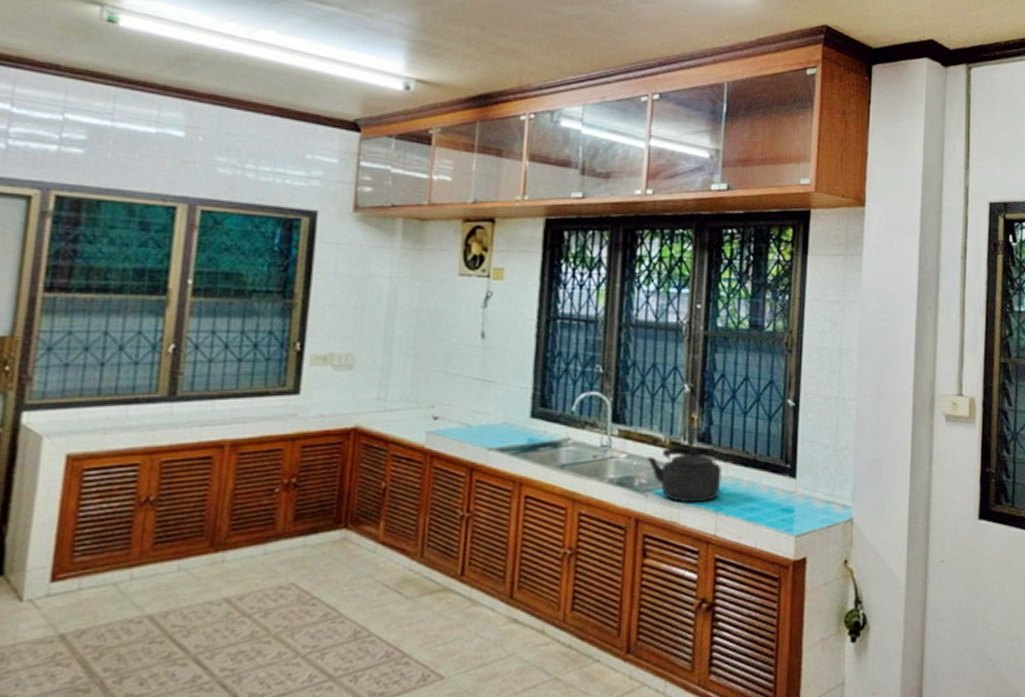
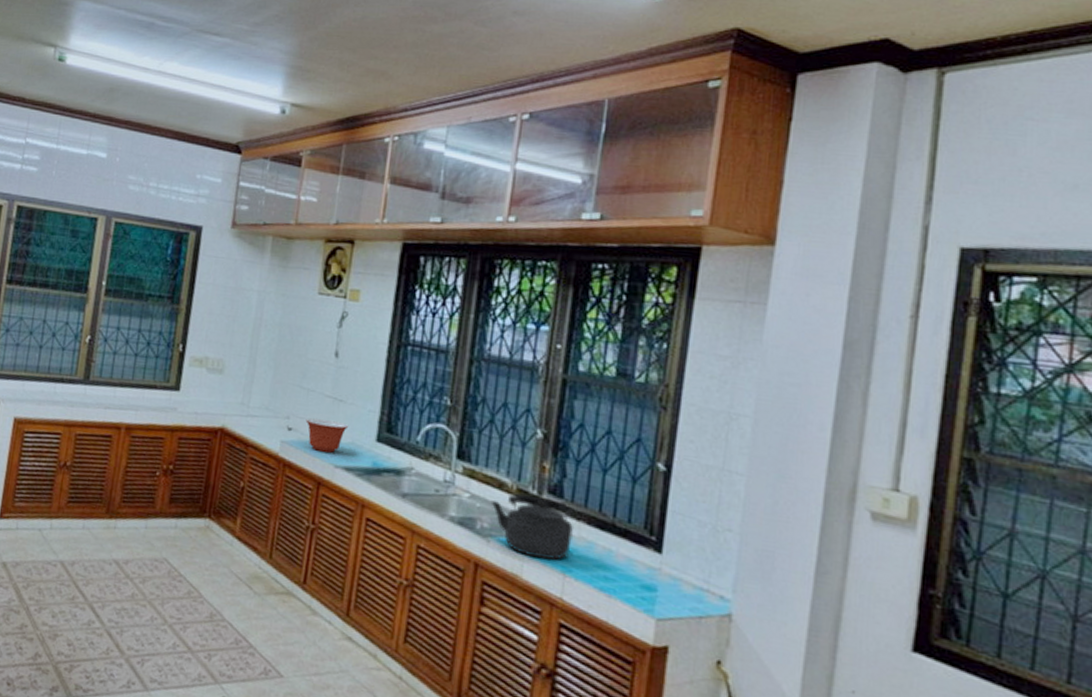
mixing bowl: none [453,402,501,436] -> present [305,418,349,453]

